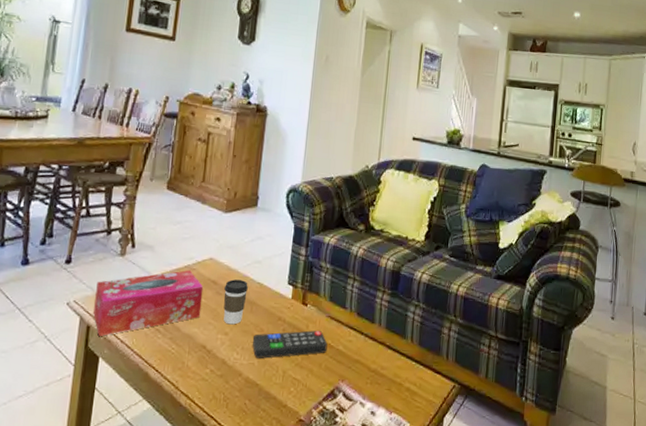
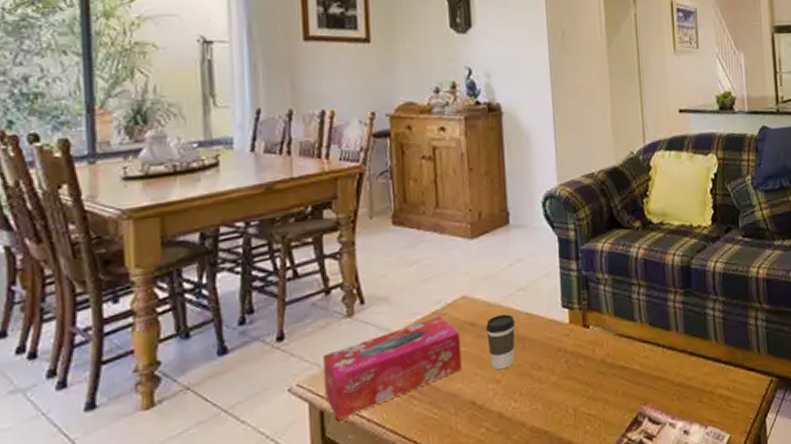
remote control: present [252,330,328,359] -> none [532,353,622,402]

